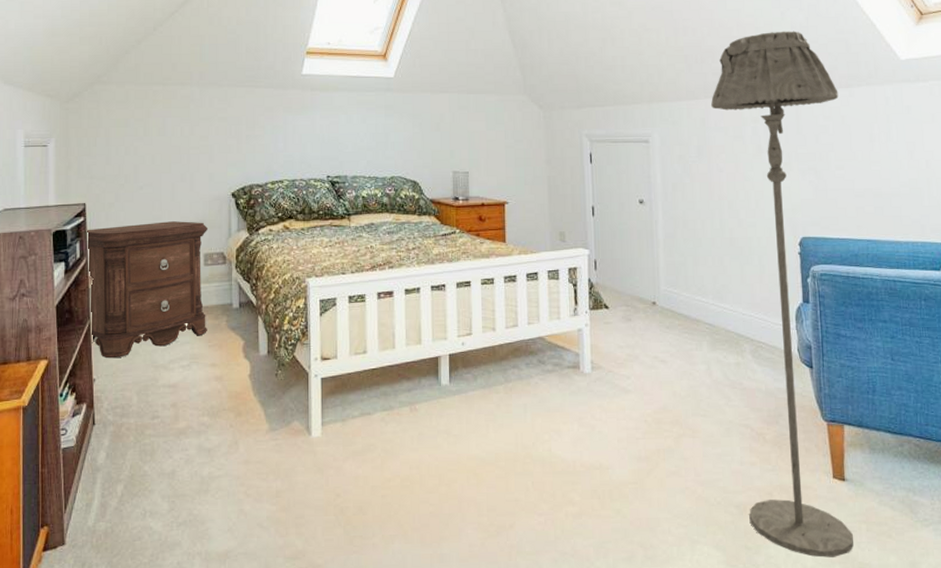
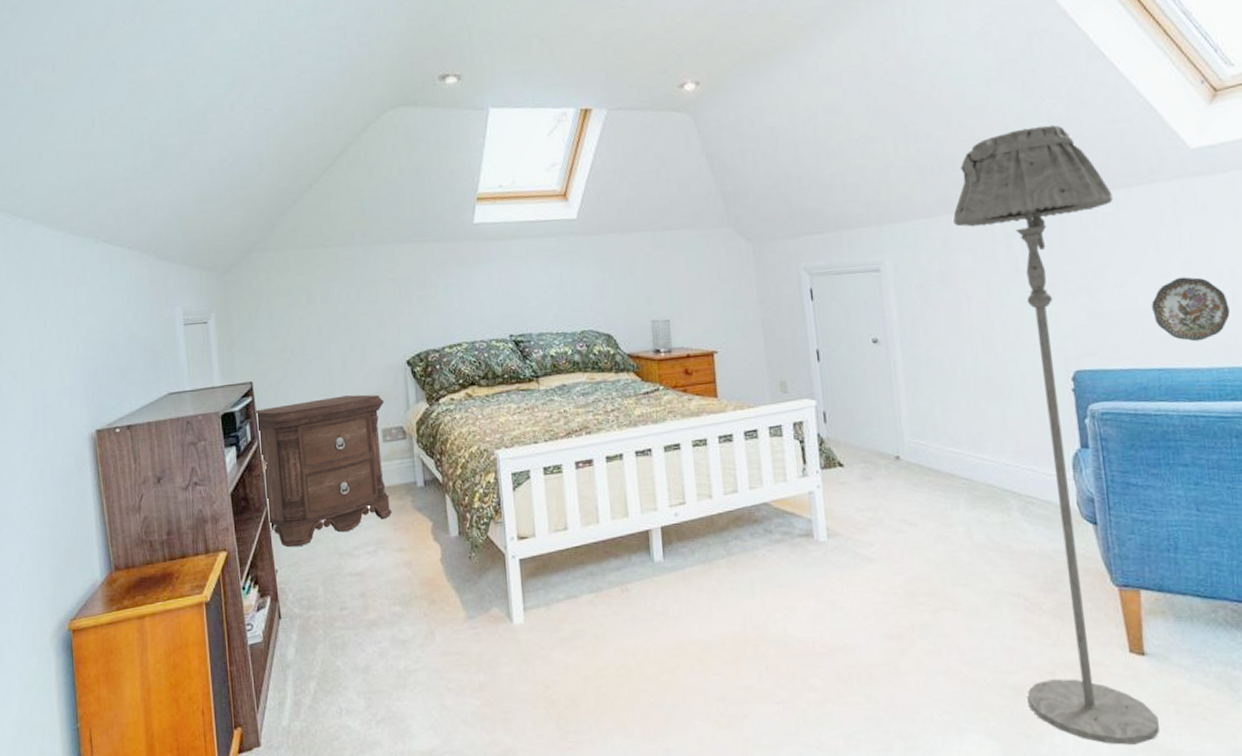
decorative plate: none [864,165,924,219] -> present [1152,277,1230,342]

